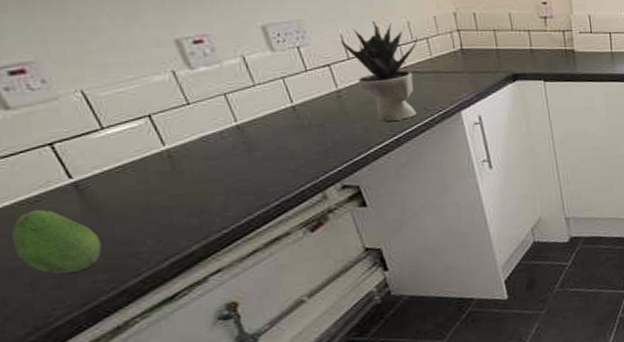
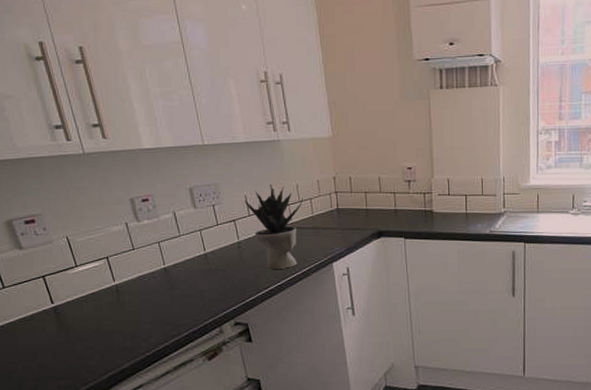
fruit: present [11,209,102,274] -> none [12,326,66,377]

